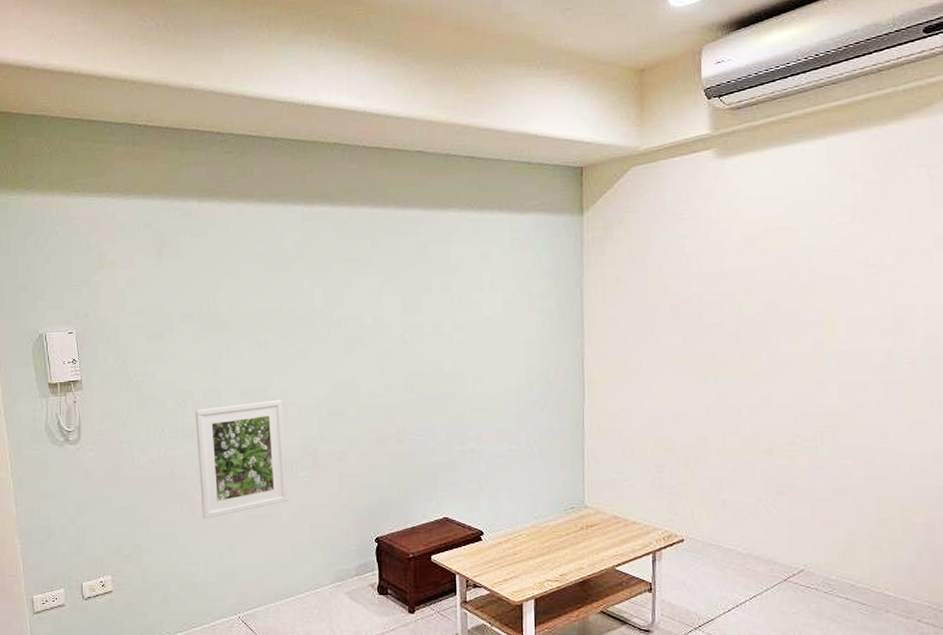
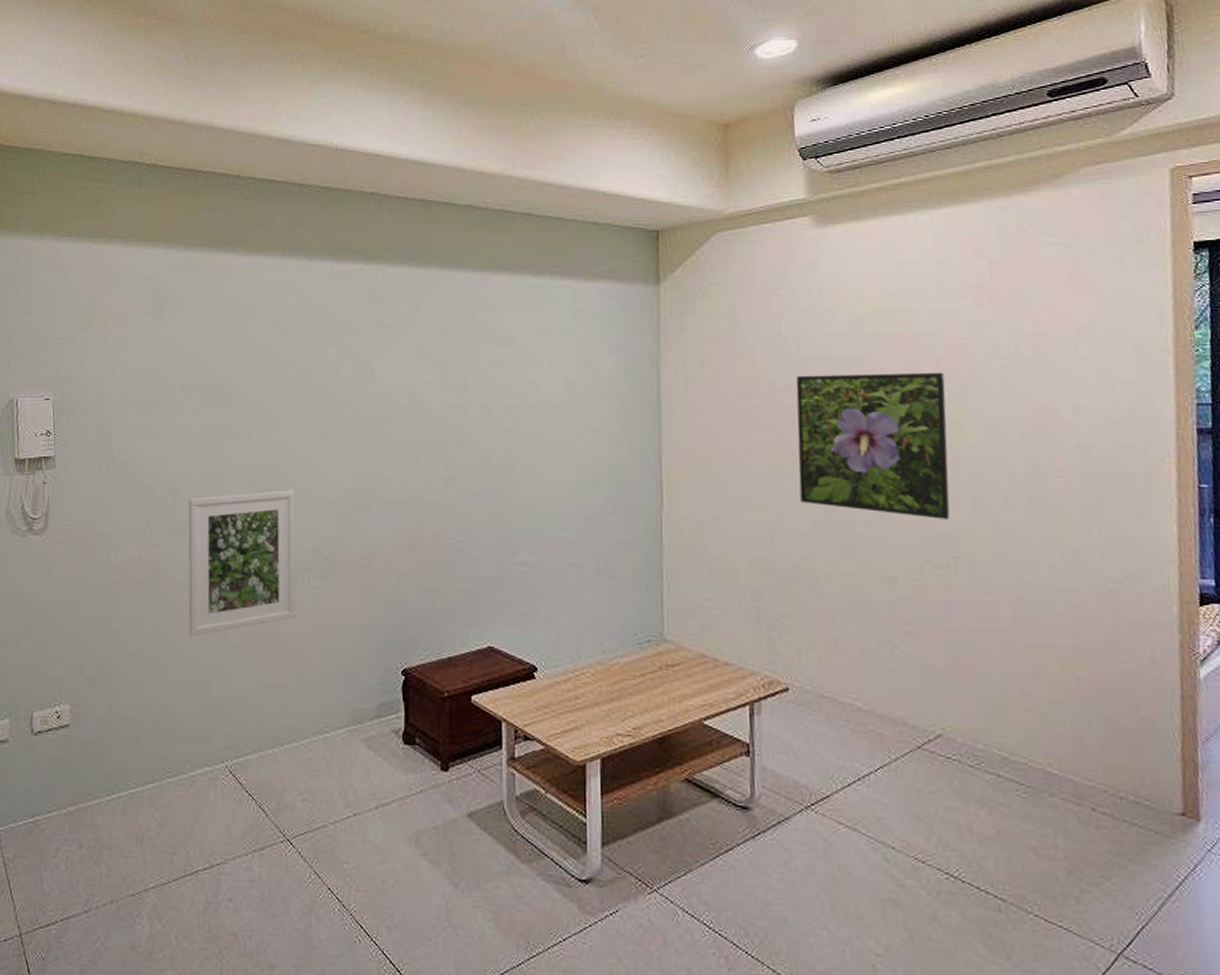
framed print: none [696,280,821,402] -> present [796,372,950,519]

